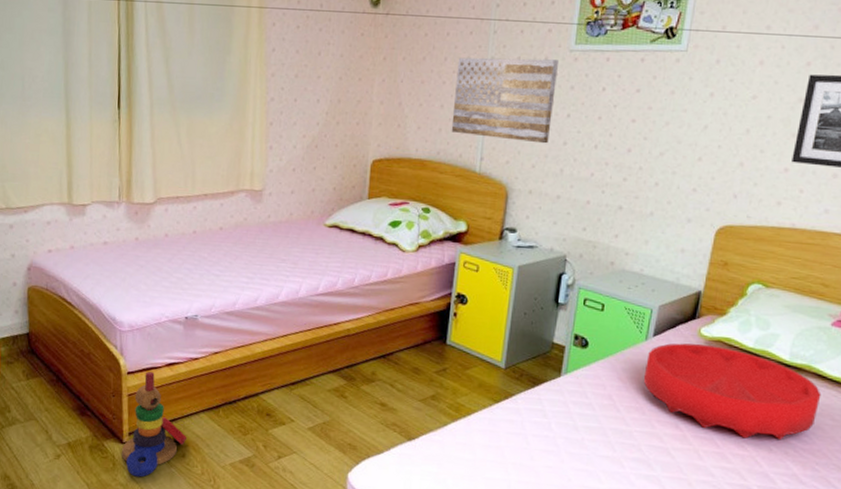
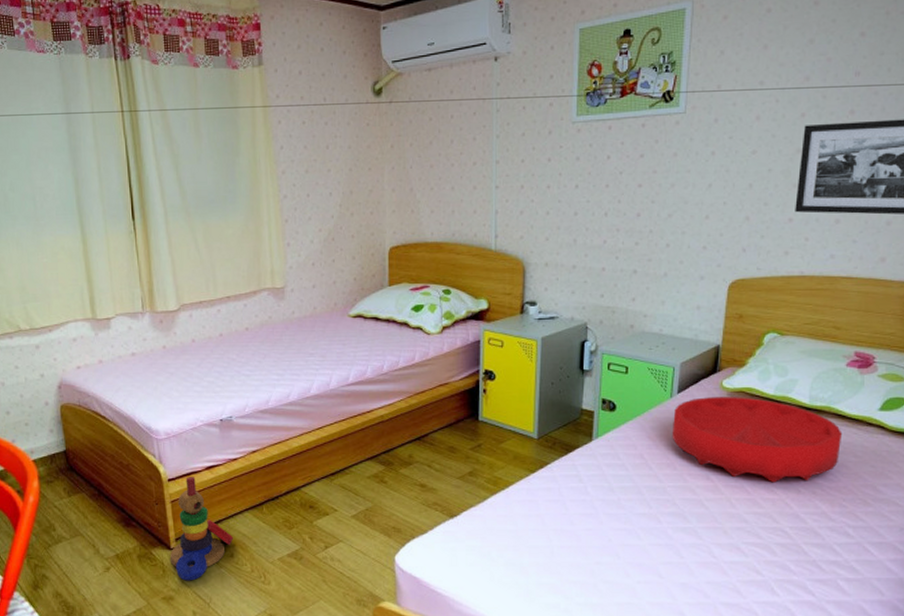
wall art: present [451,57,558,144] -> none [463,133,562,216]

